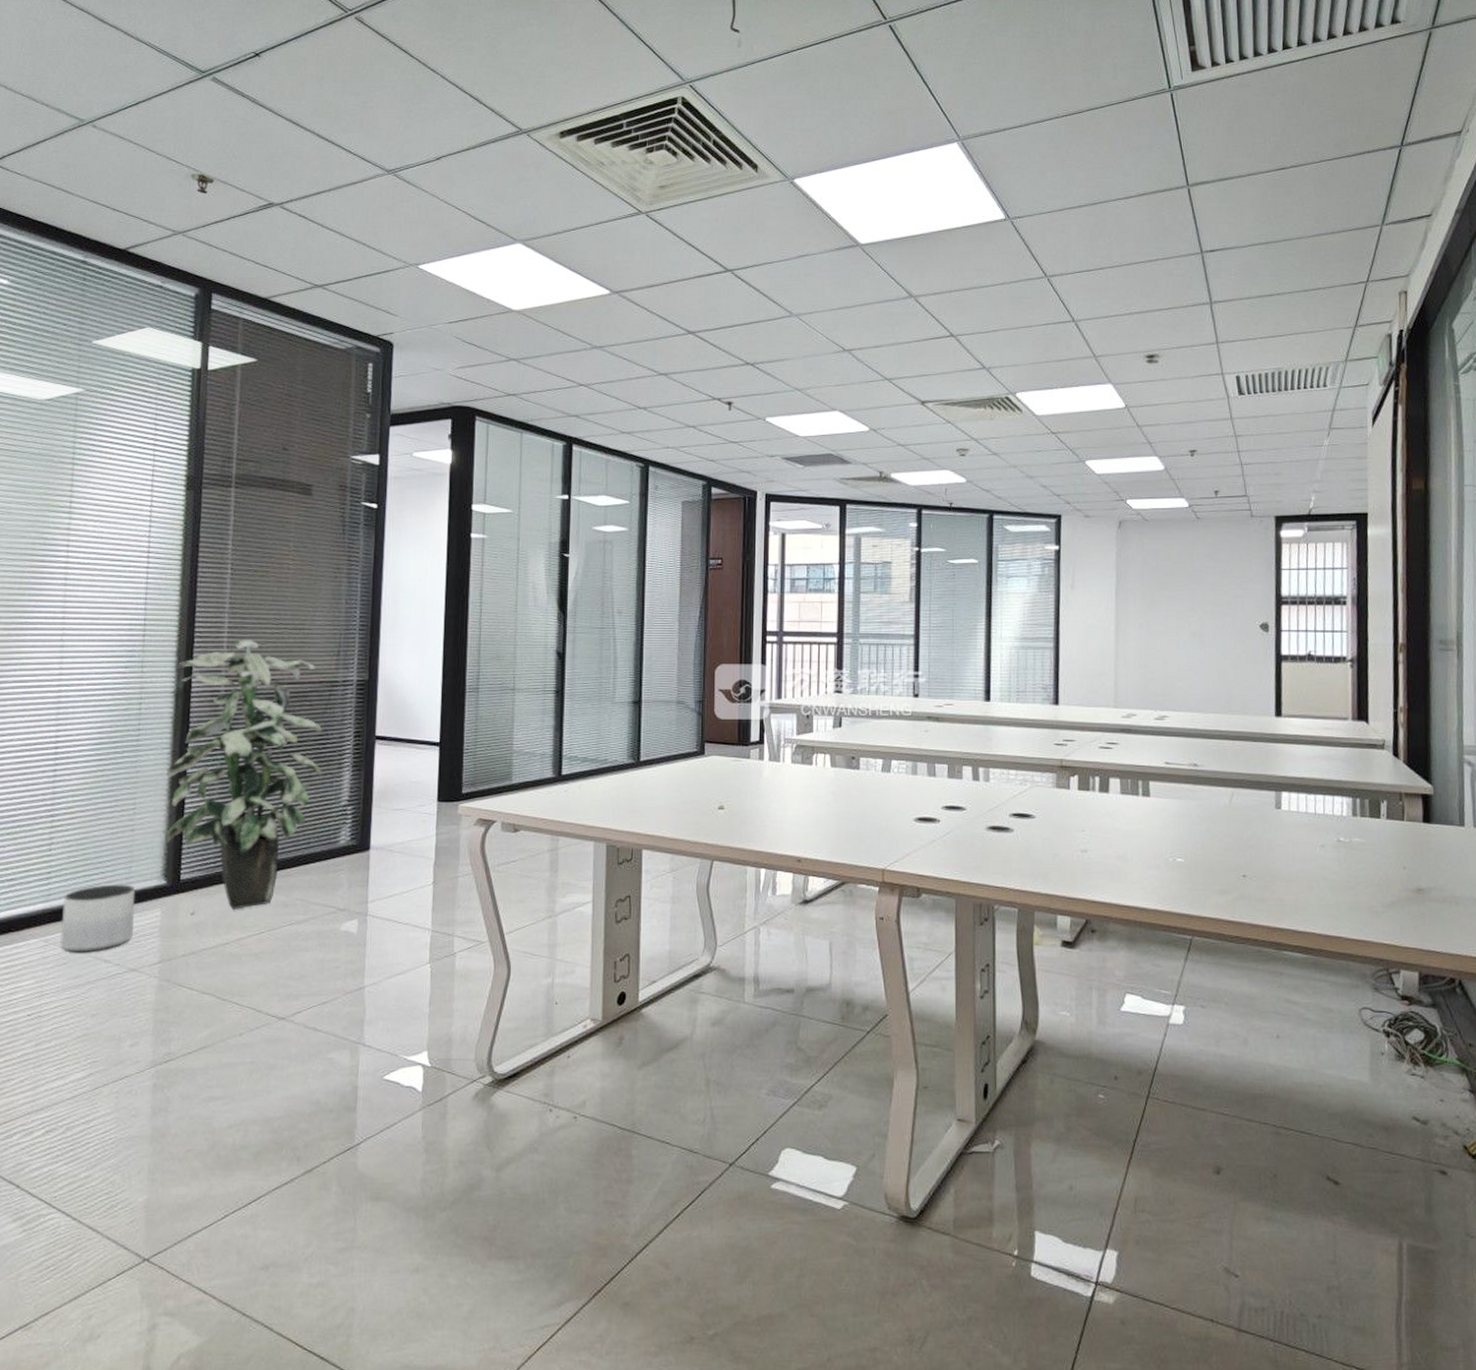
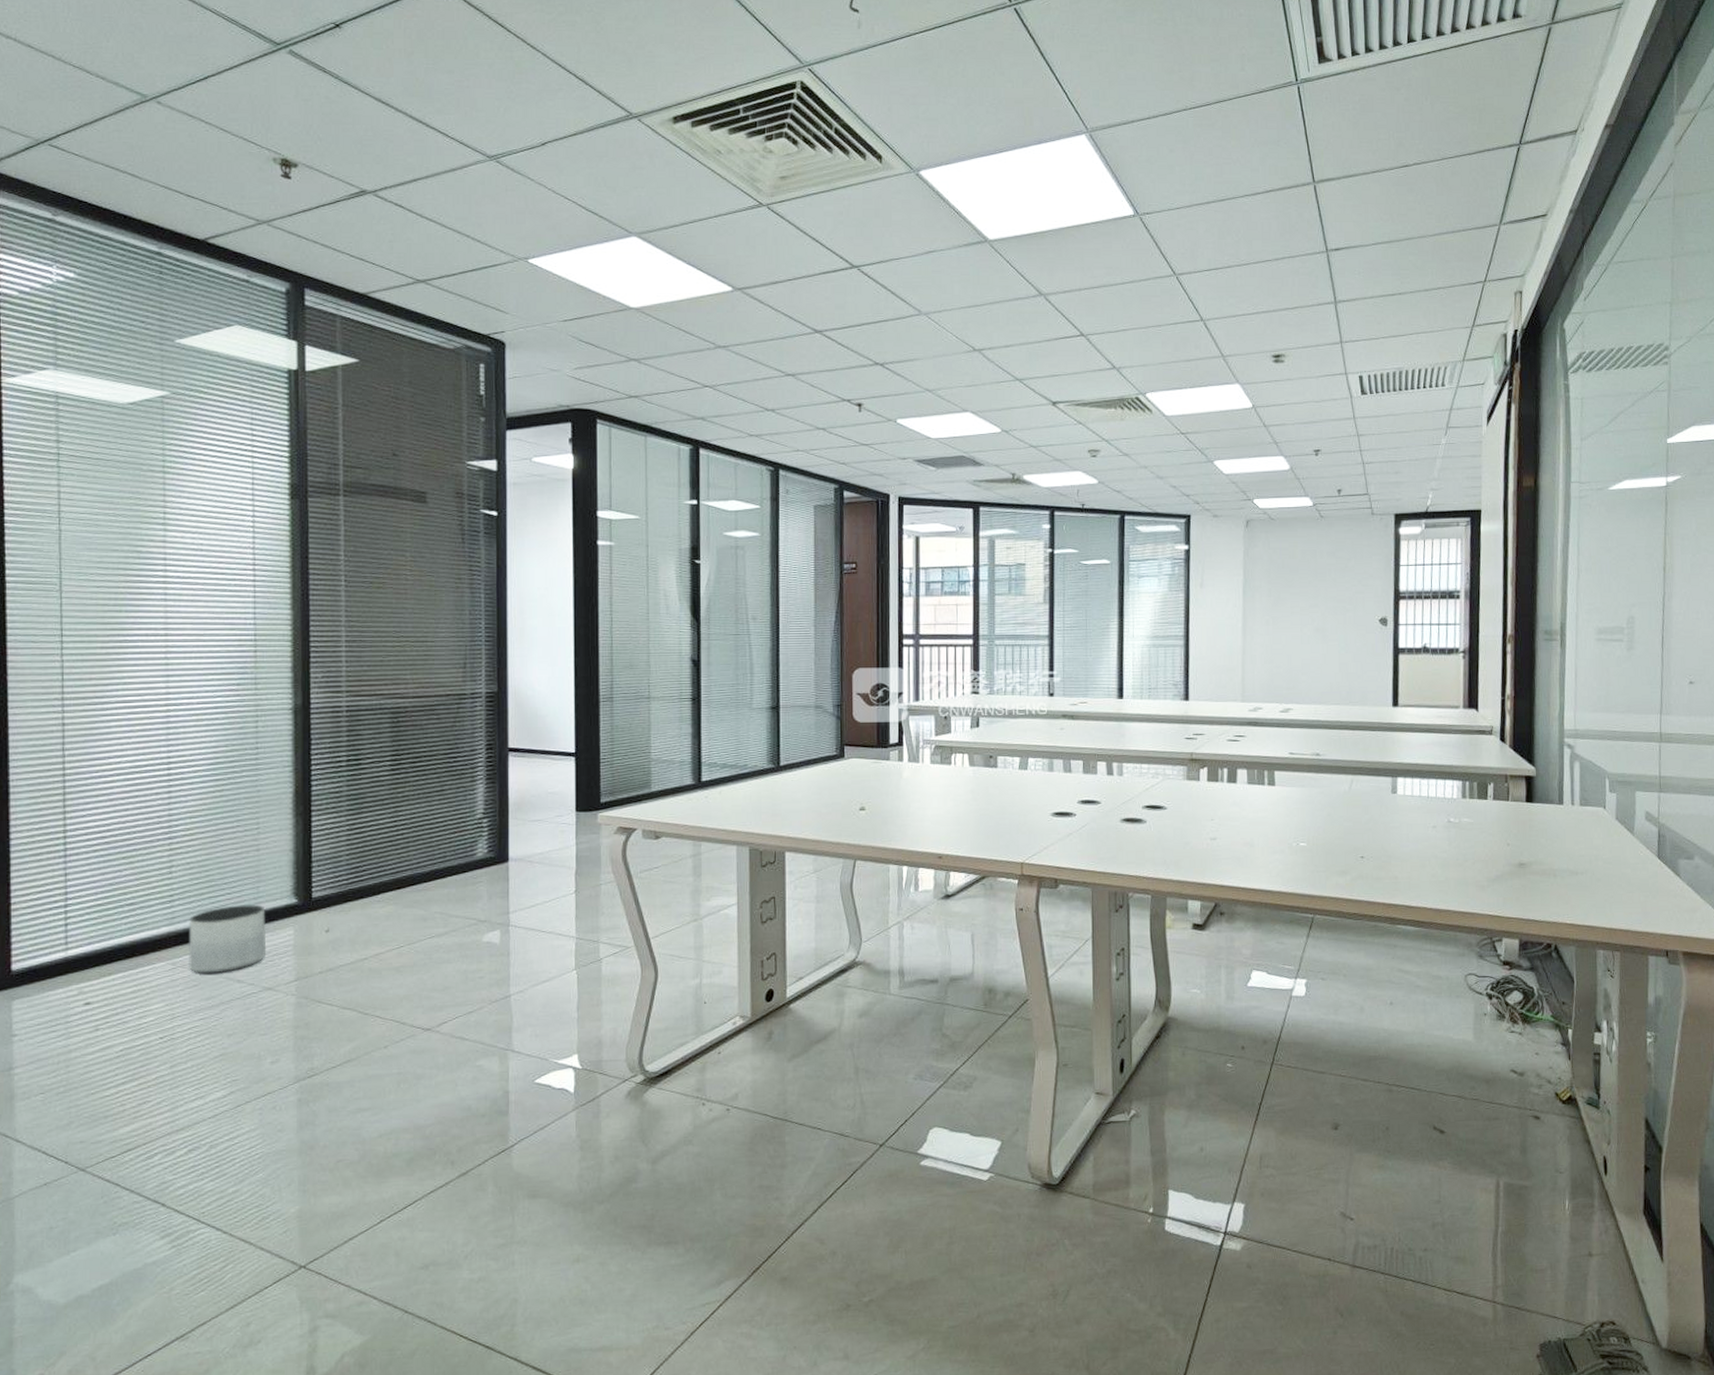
indoor plant: present [165,640,323,909] -> none [290,653,455,925]

